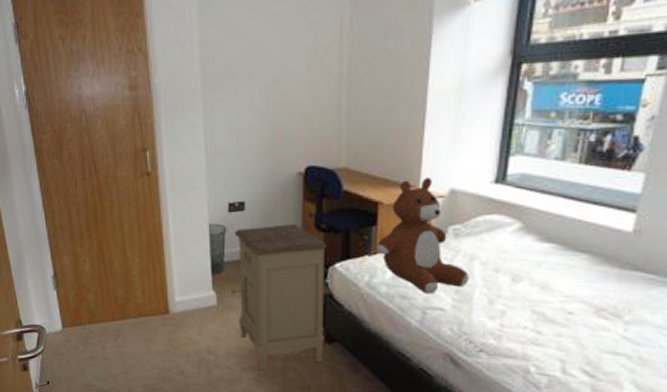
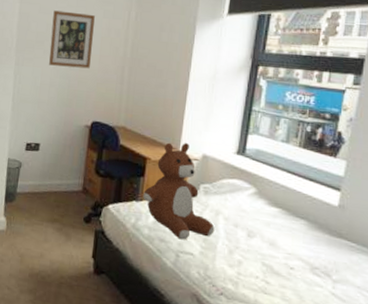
nightstand: present [230,224,327,370] -> none [19,165,104,294]
wall art: none [243,29,297,104] -> present [49,10,95,69]

